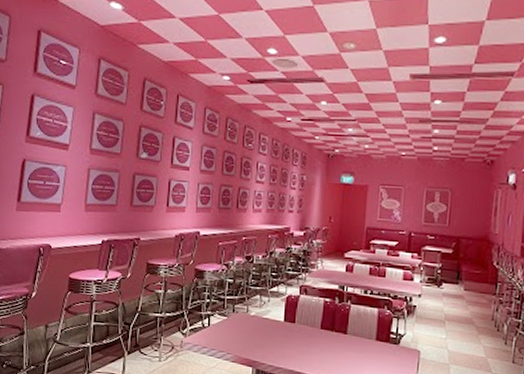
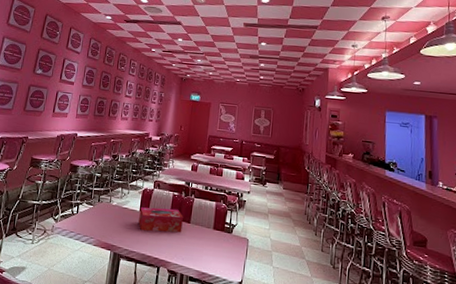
tissue box: none [283,316,338,345] -> present [138,207,183,233]

